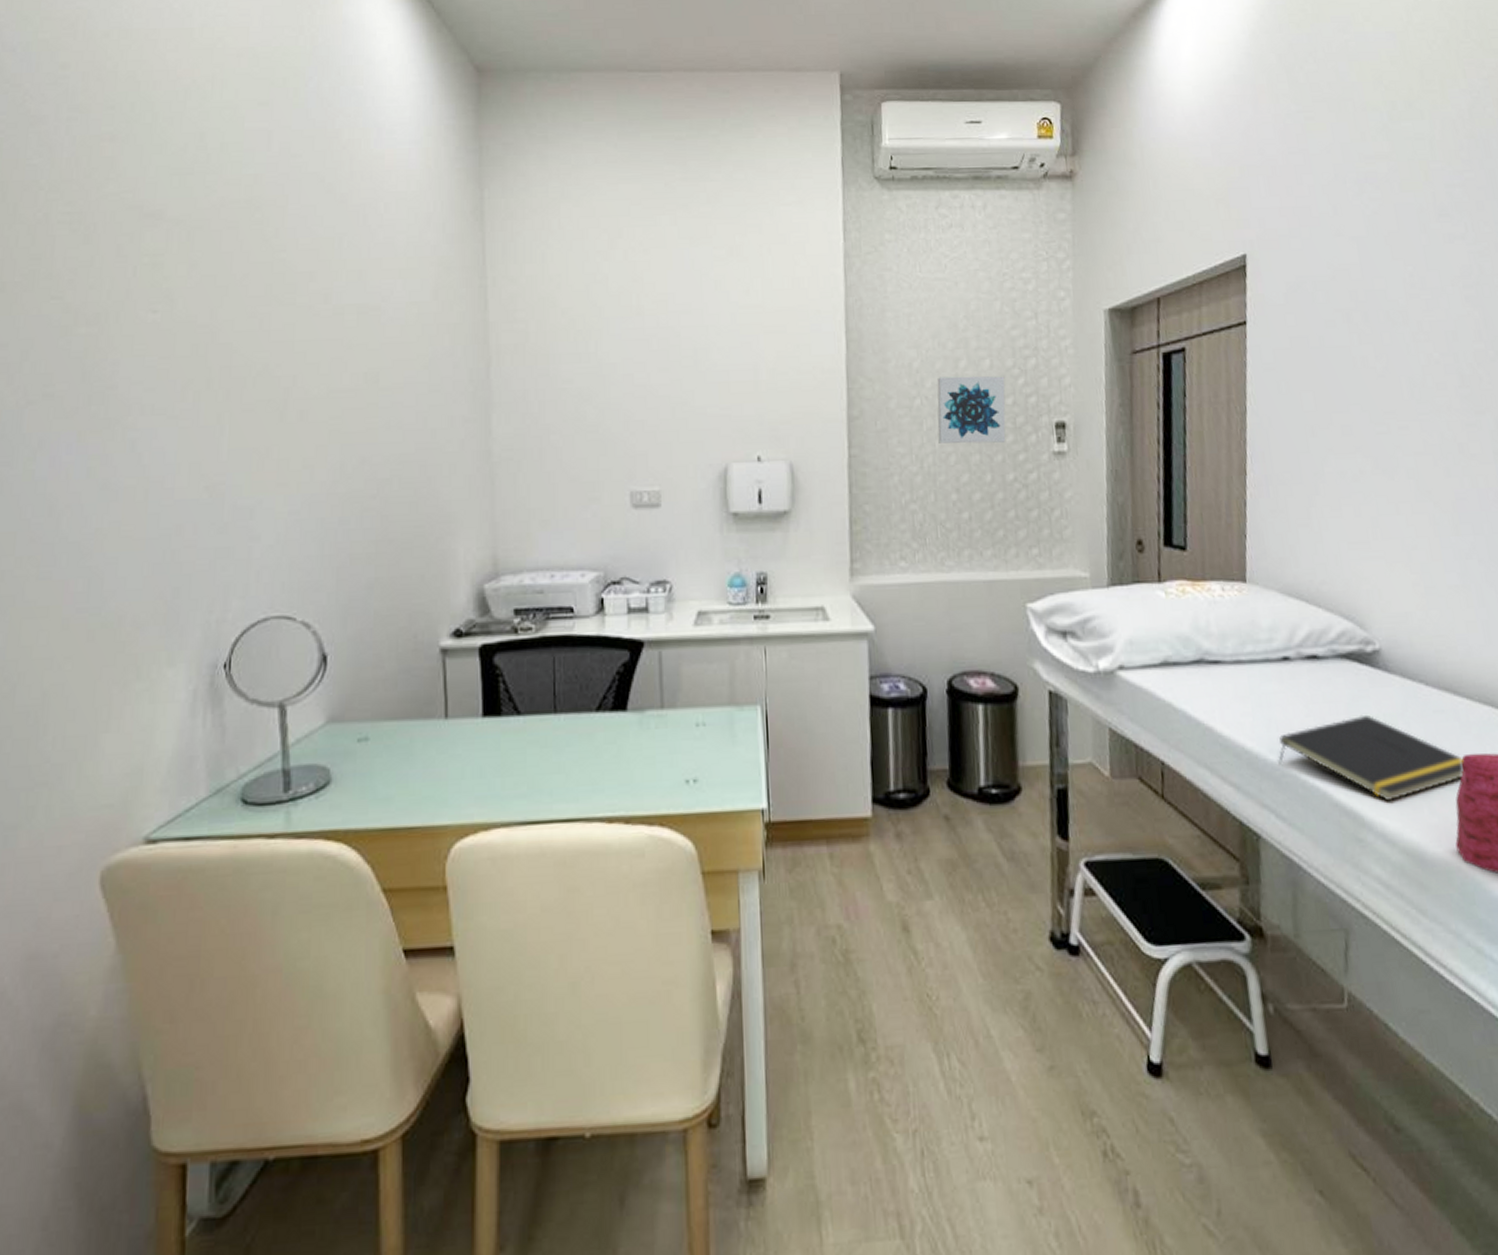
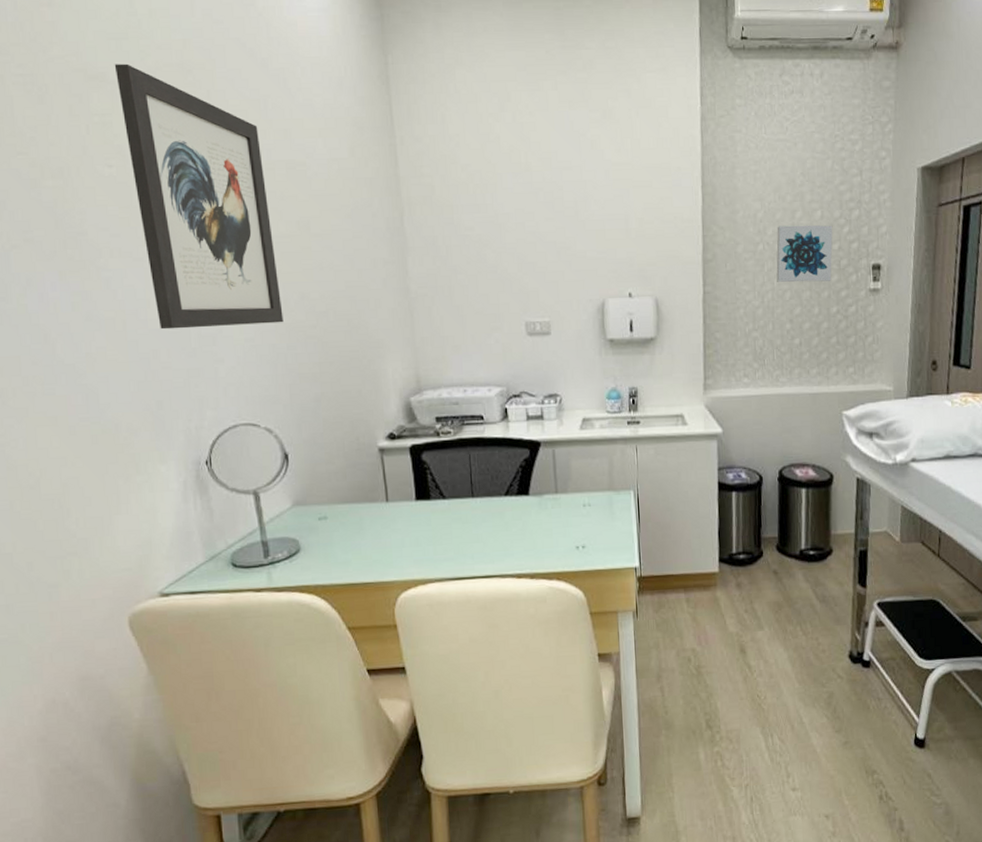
wall art: none [174,200,338,500] -> present [114,63,284,330]

